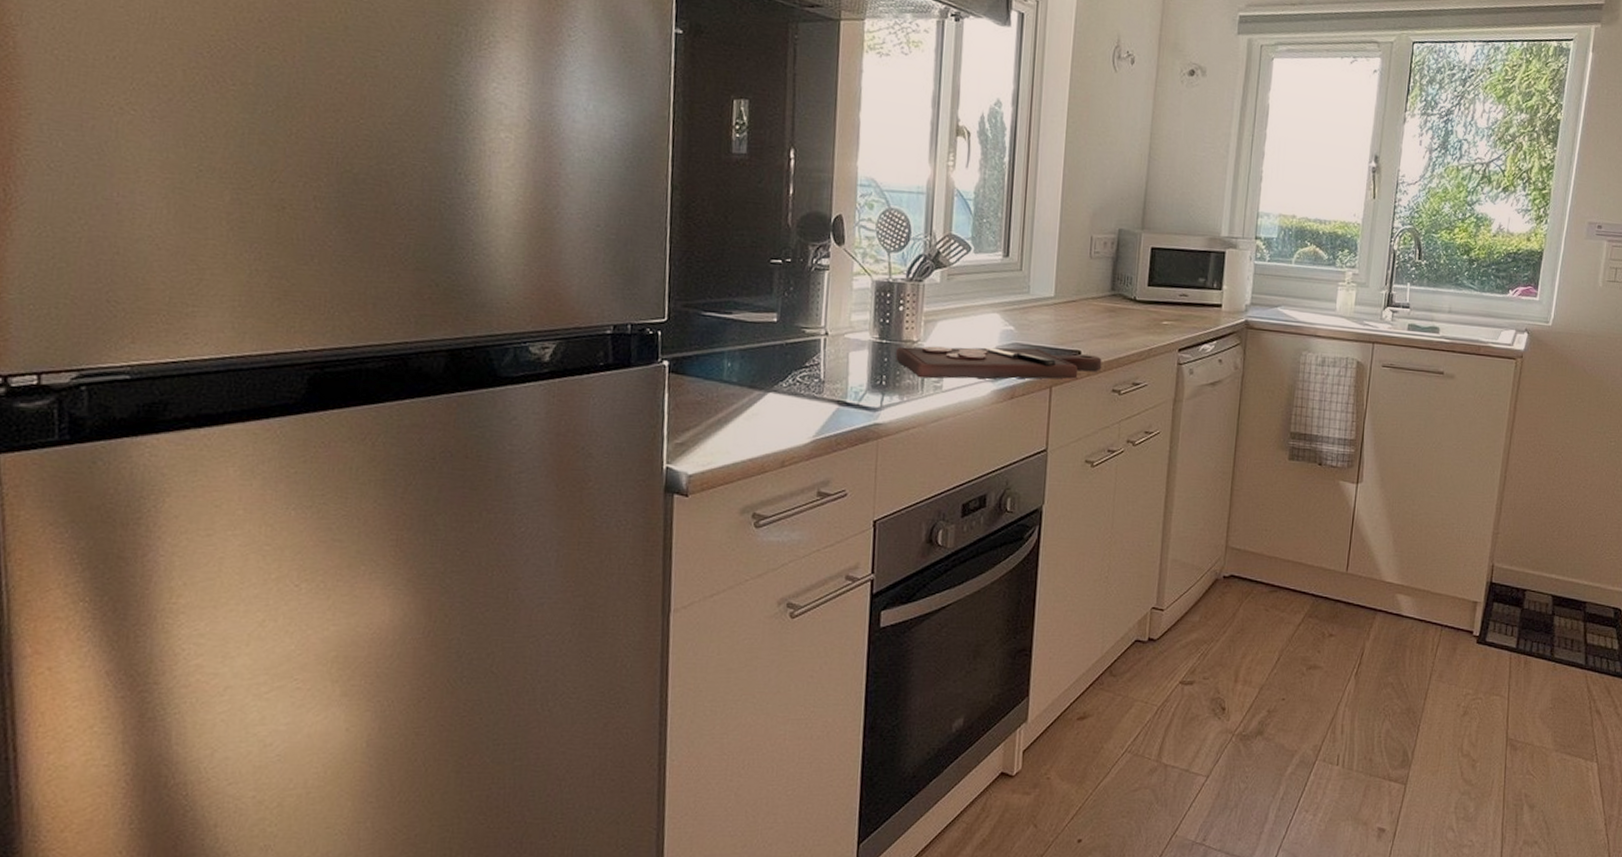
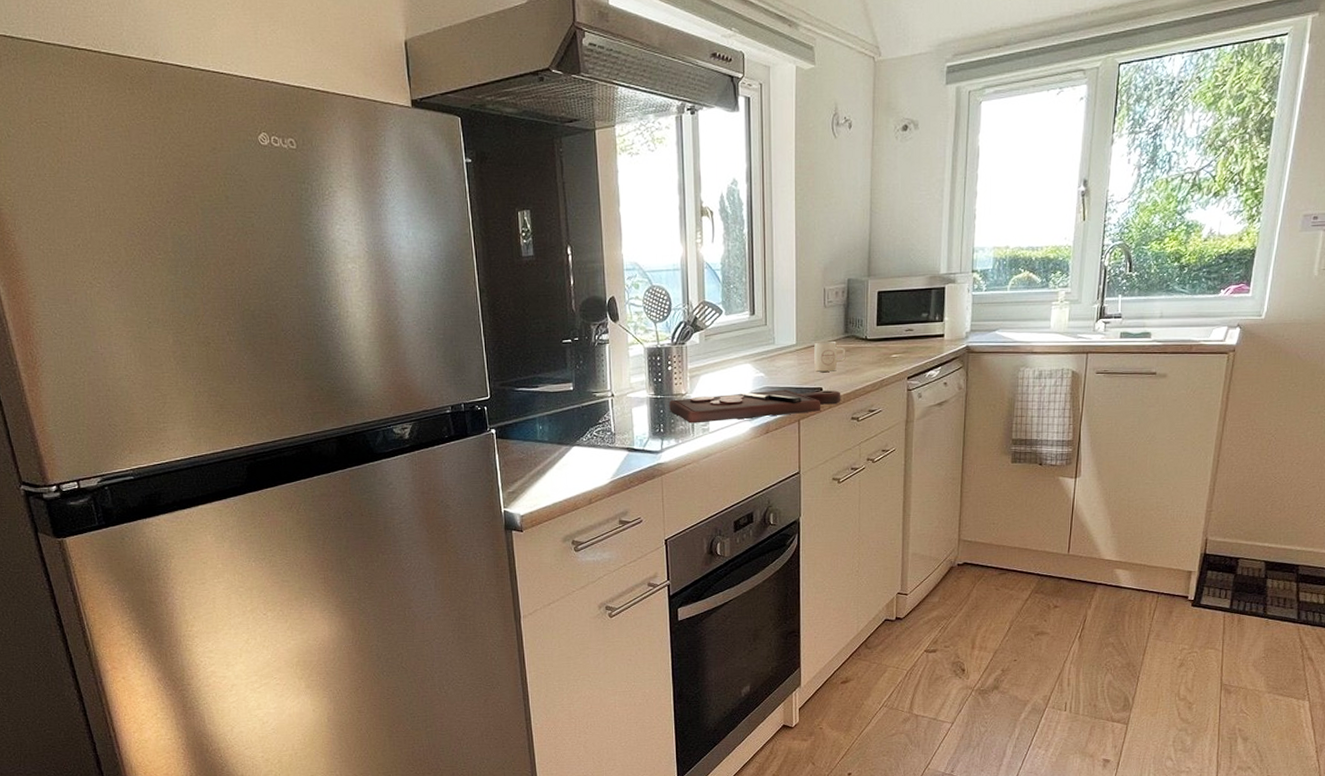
mug: none [1073,297,1111,333] -> present [814,341,846,372]

